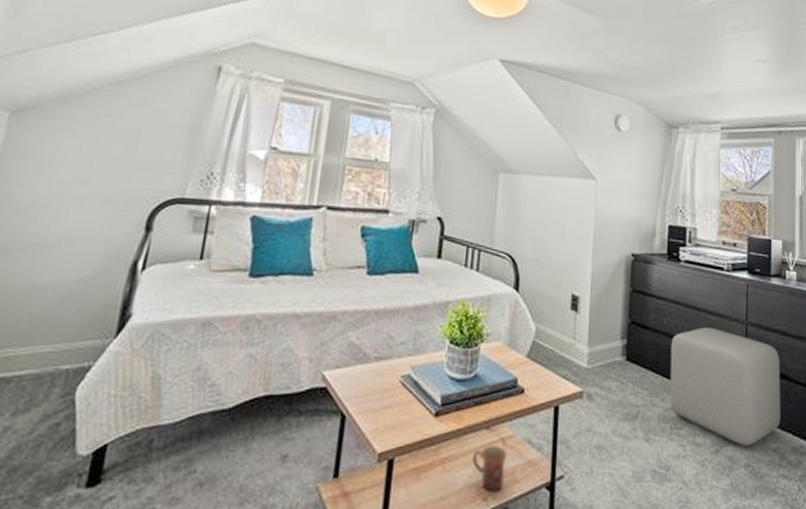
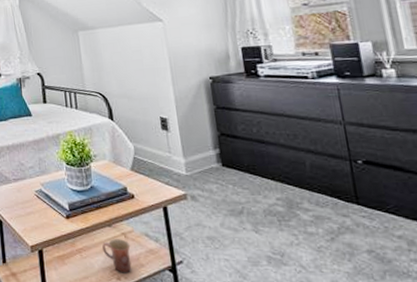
pouf: present [670,326,781,446] -> none [264,130,403,234]

